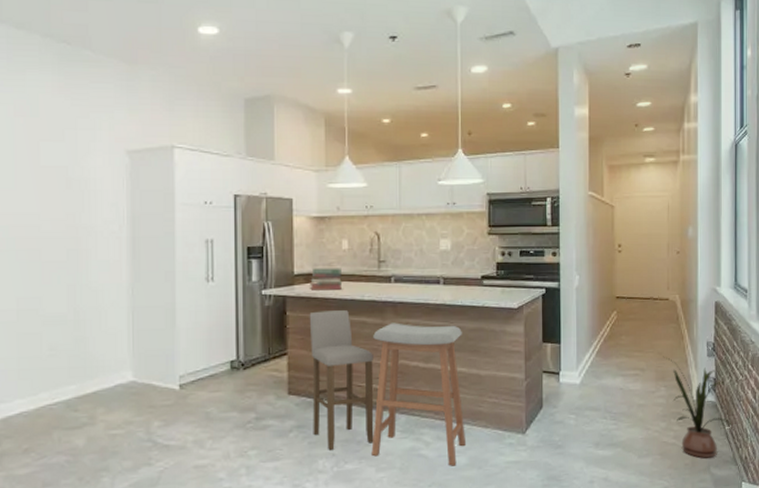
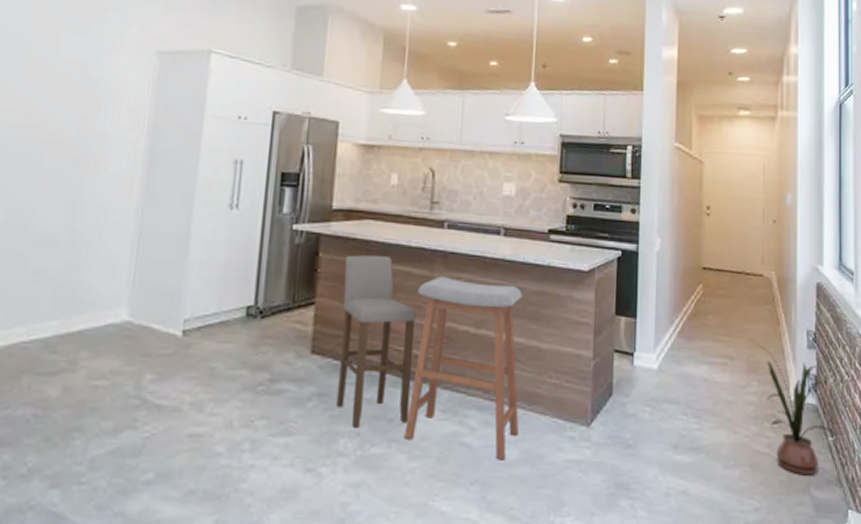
books: present [310,268,342,292] -> none [349,204,388,232]

